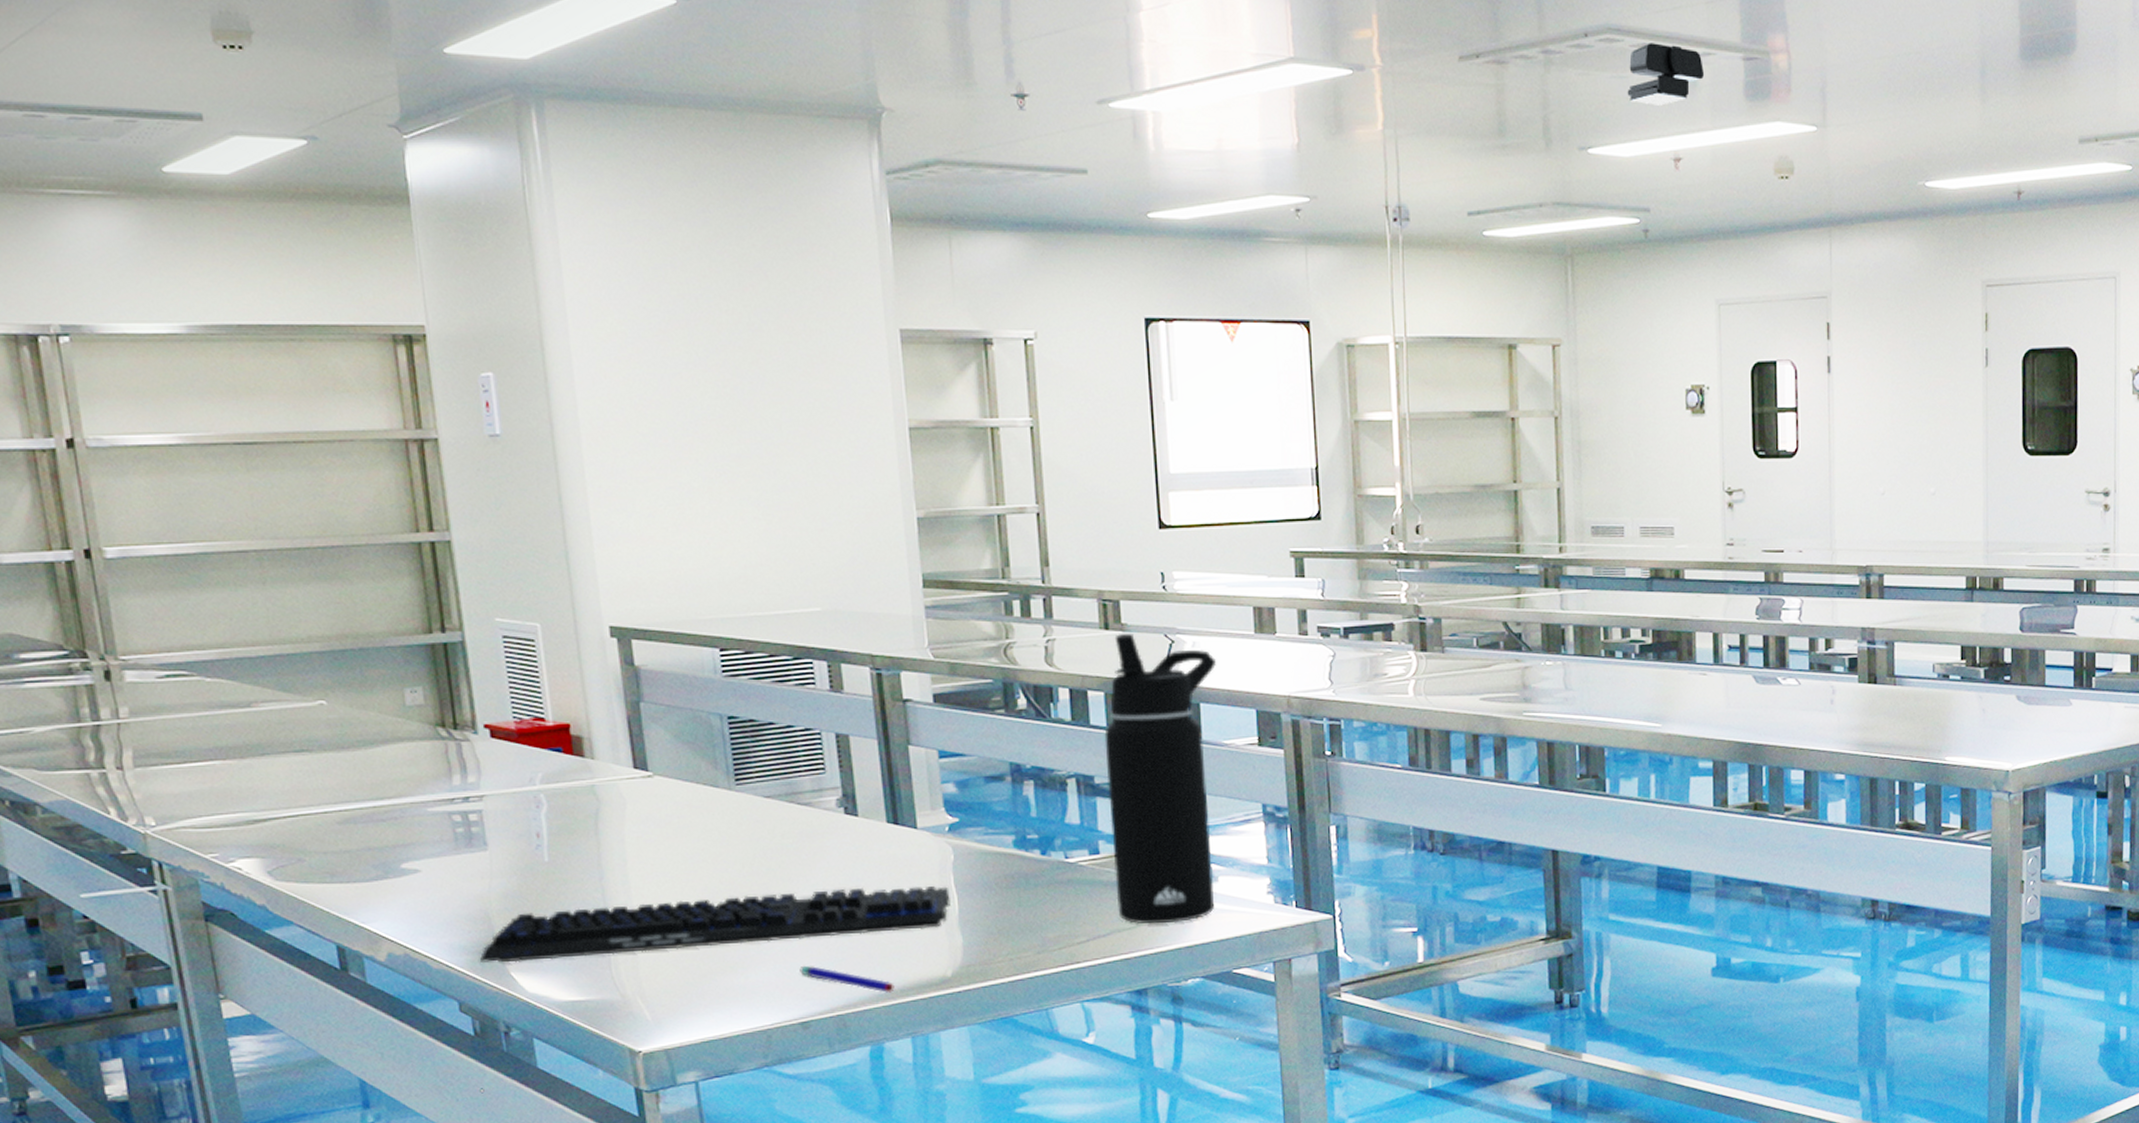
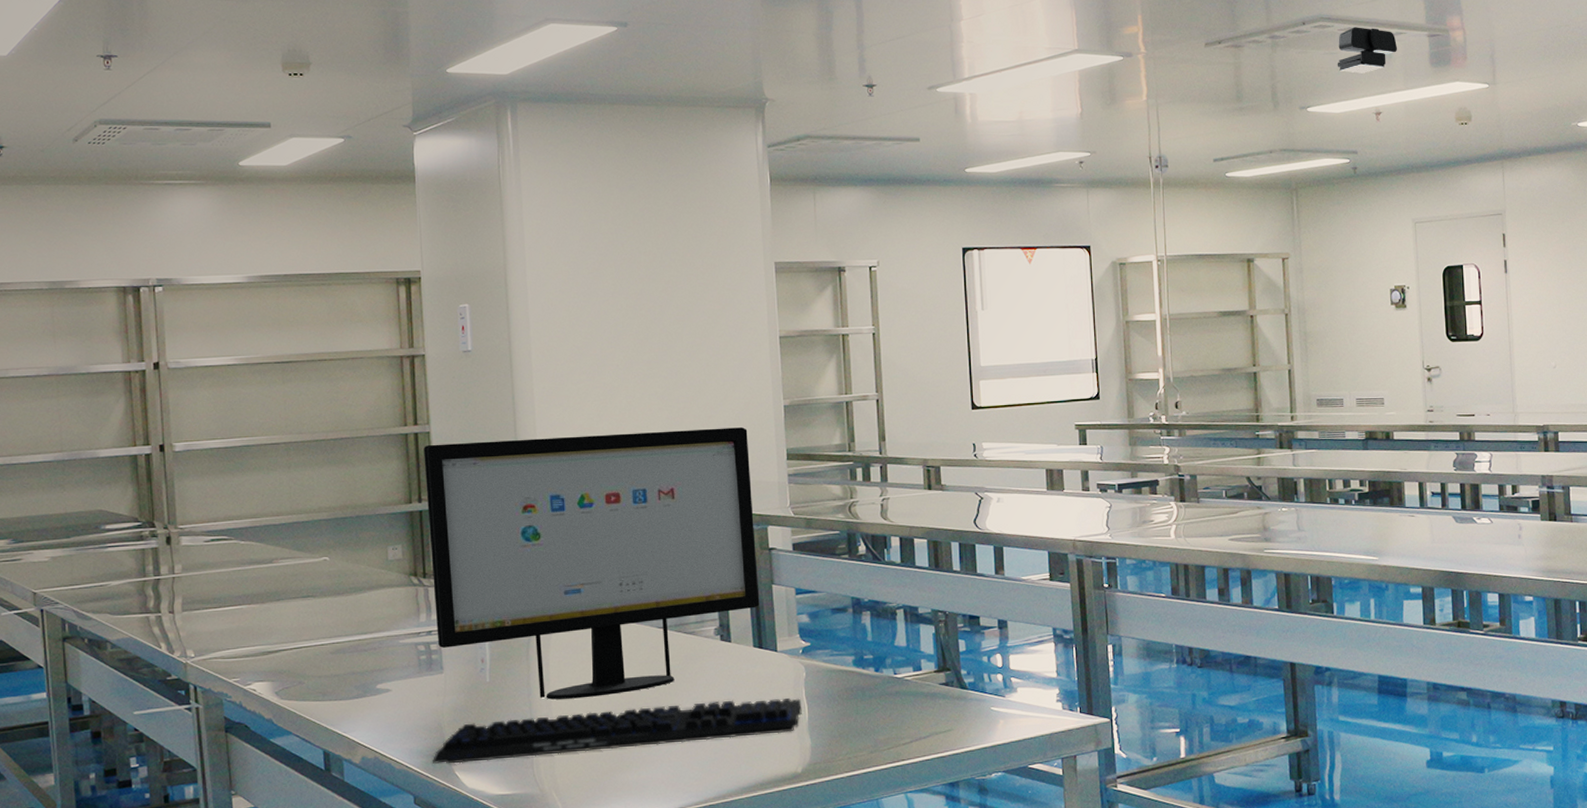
computer monitor: none [444,544,893,885] -> present [424,427,760,700]
pen: present [799,966,895,993] -> none [681,765,756,787]
water bottle: present [1104,634,1217,924] -> none [927,493,1017,728]

